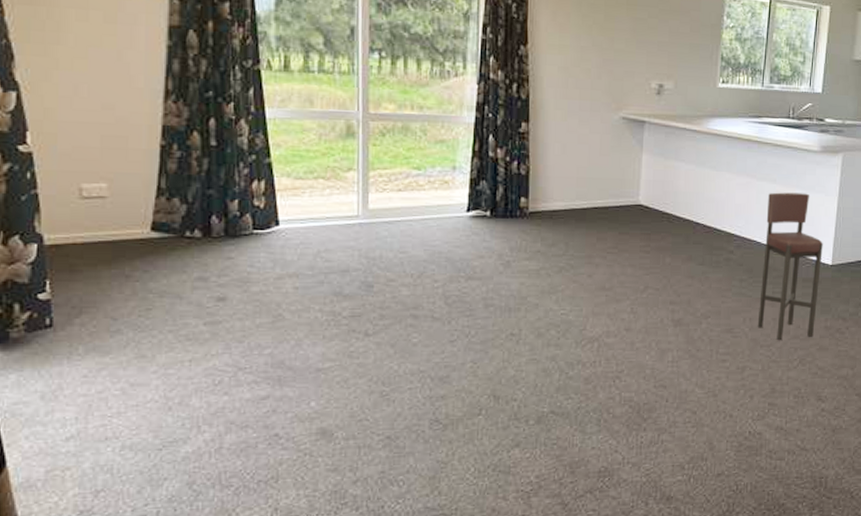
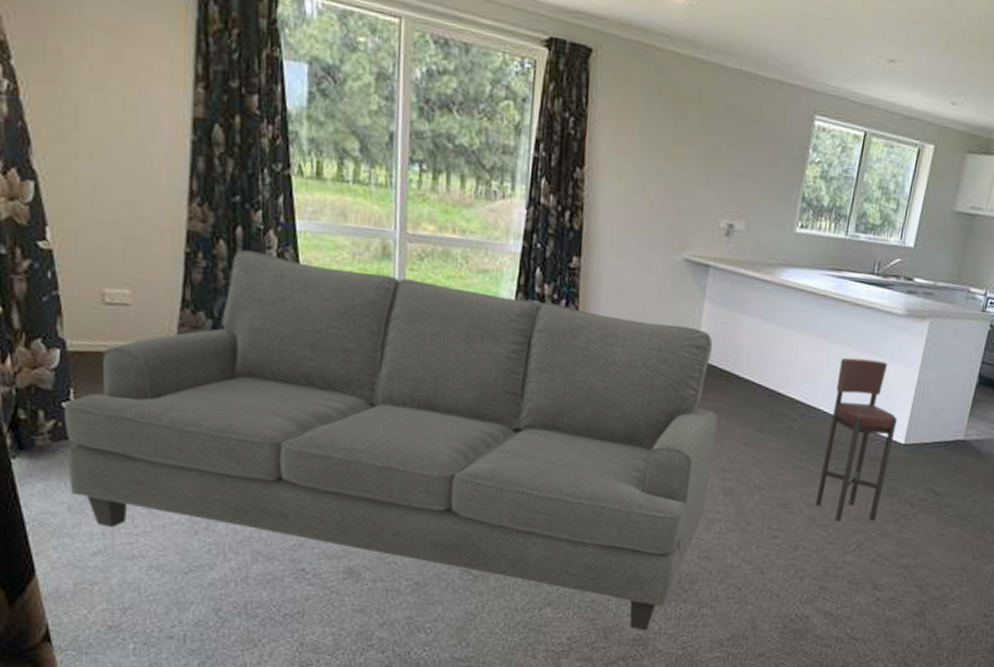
sofa: none [39,139,662,462] -> present [64,250,717,631]

